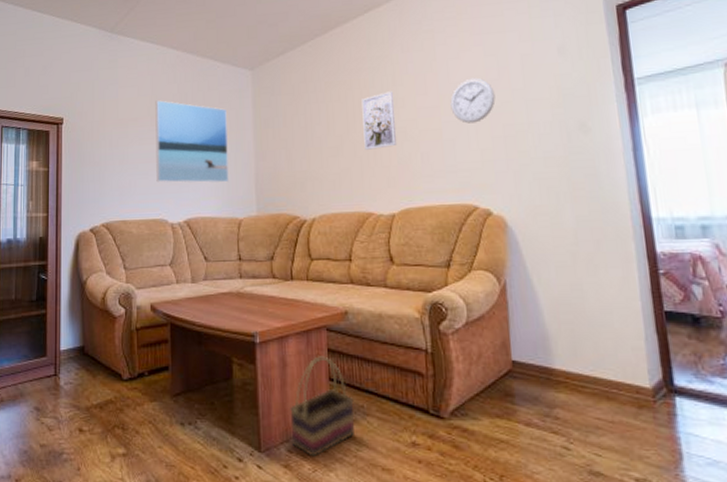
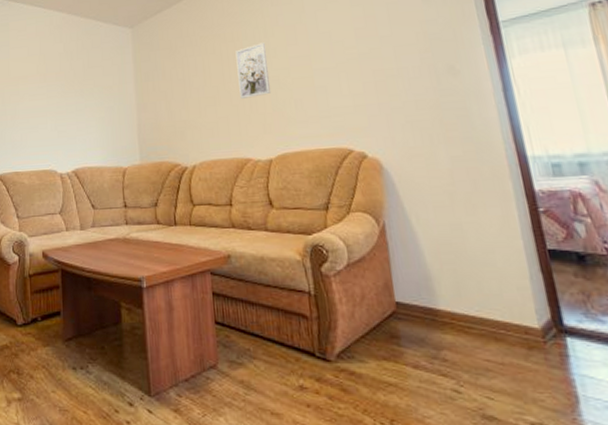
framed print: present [155,100,229,183] -> none [43,59,113,135]
basket: present [290,356,354,457] -> none [178,299,242,401]
wall clock: present [450,77,496,124] -> none [320,27,364,71]

